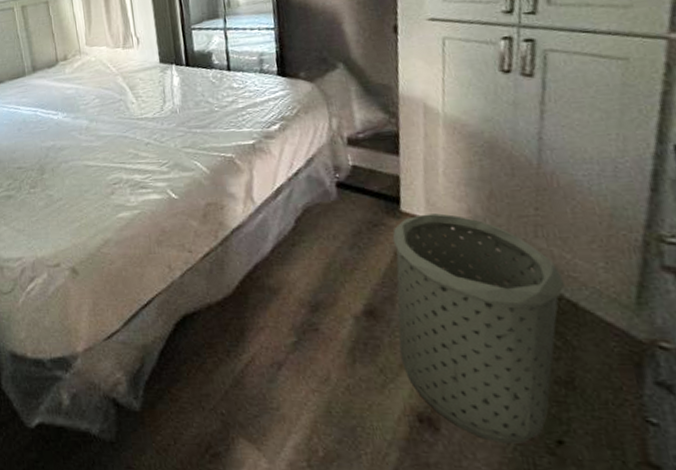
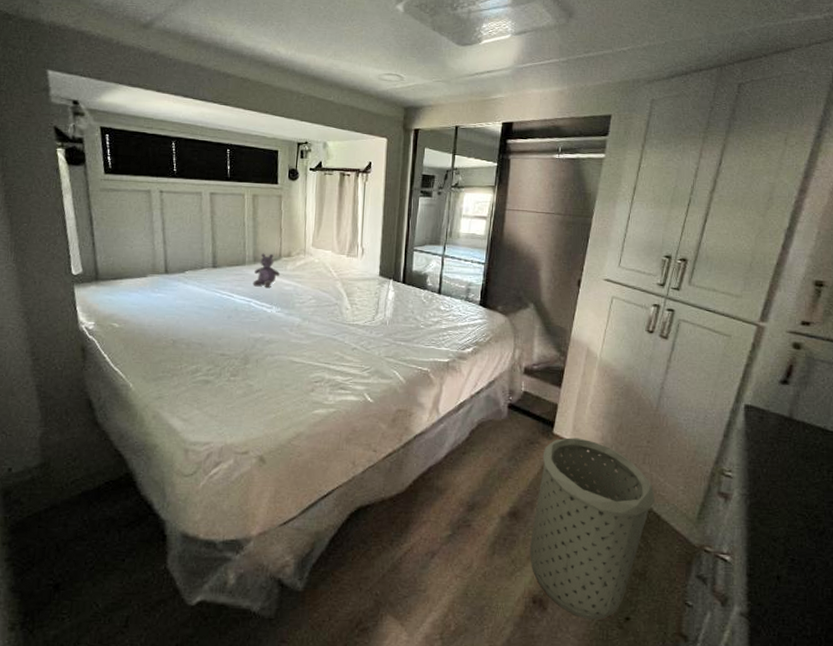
stuffed animal: none [35,60,60,96] -> present [253,253,281,287]

